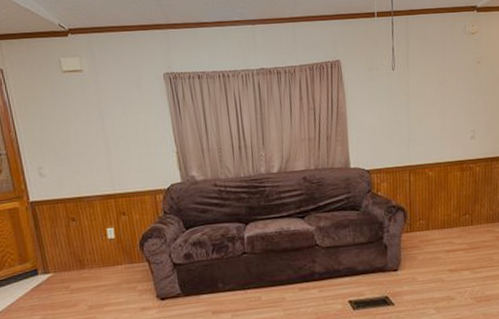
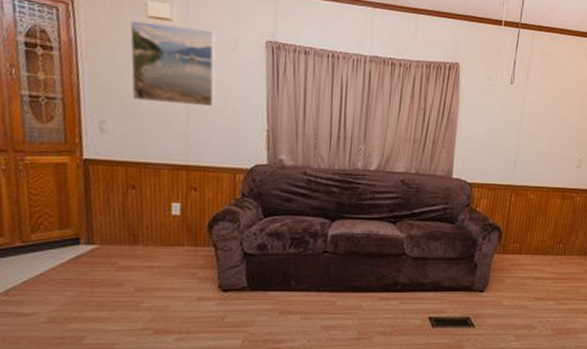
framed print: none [49,73,130,144] -> present [130,21,216,107]

